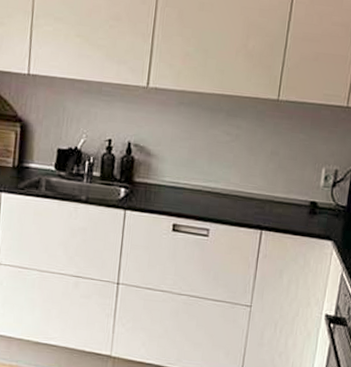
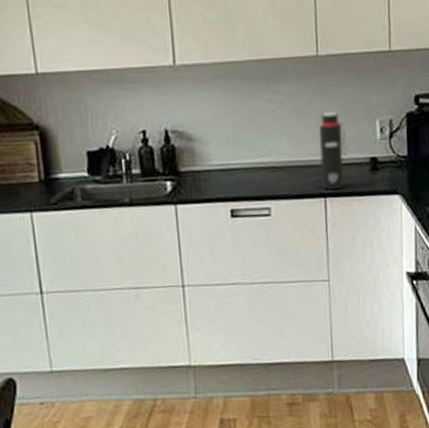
water bottle: none [260,153,292,225] -> present [319,112,346,190]

